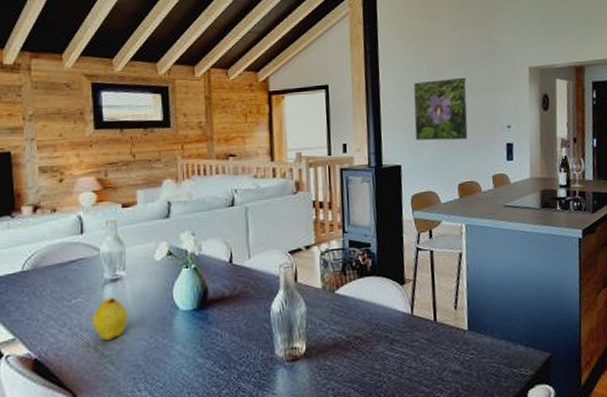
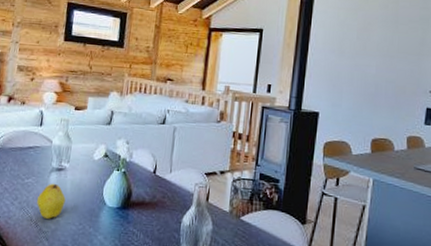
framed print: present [413,77,468,141] -> none [336,37,395,98]

